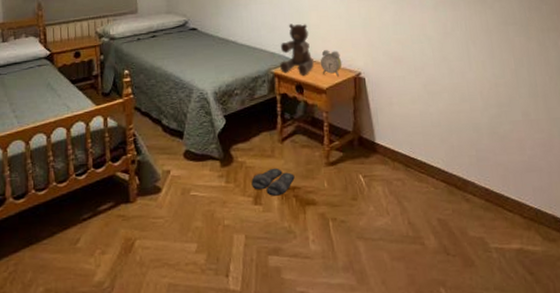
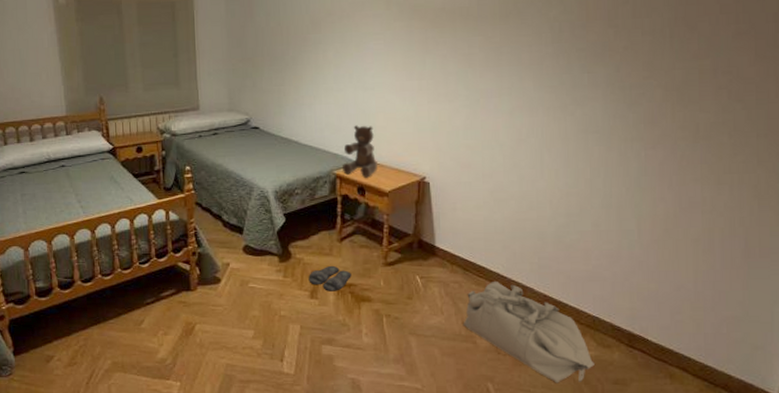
alarm clock: present [320,50,342,77] -> none [384,153,407,181]
duffel bag: none [409,177,543,284] -> present [463,282,594,383]

